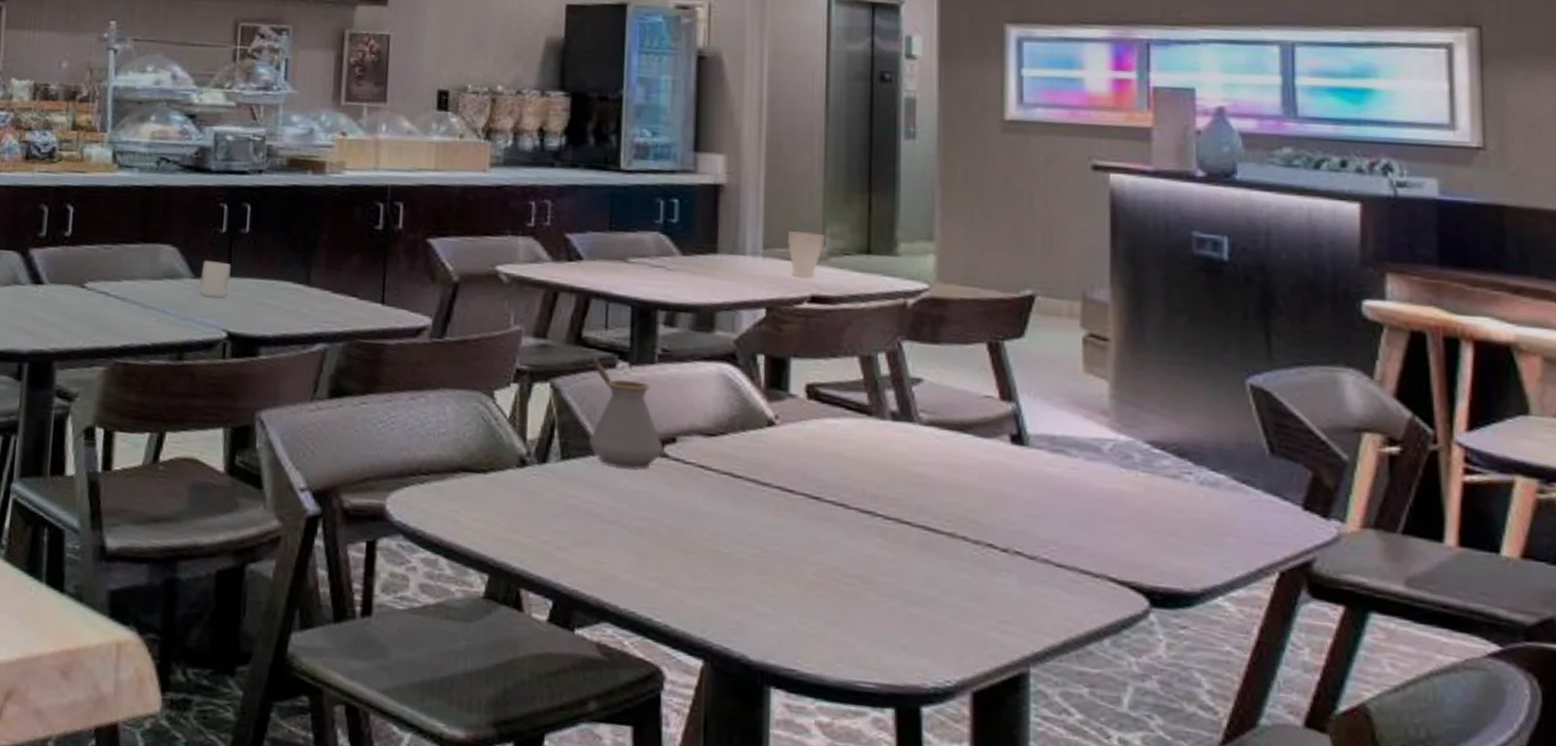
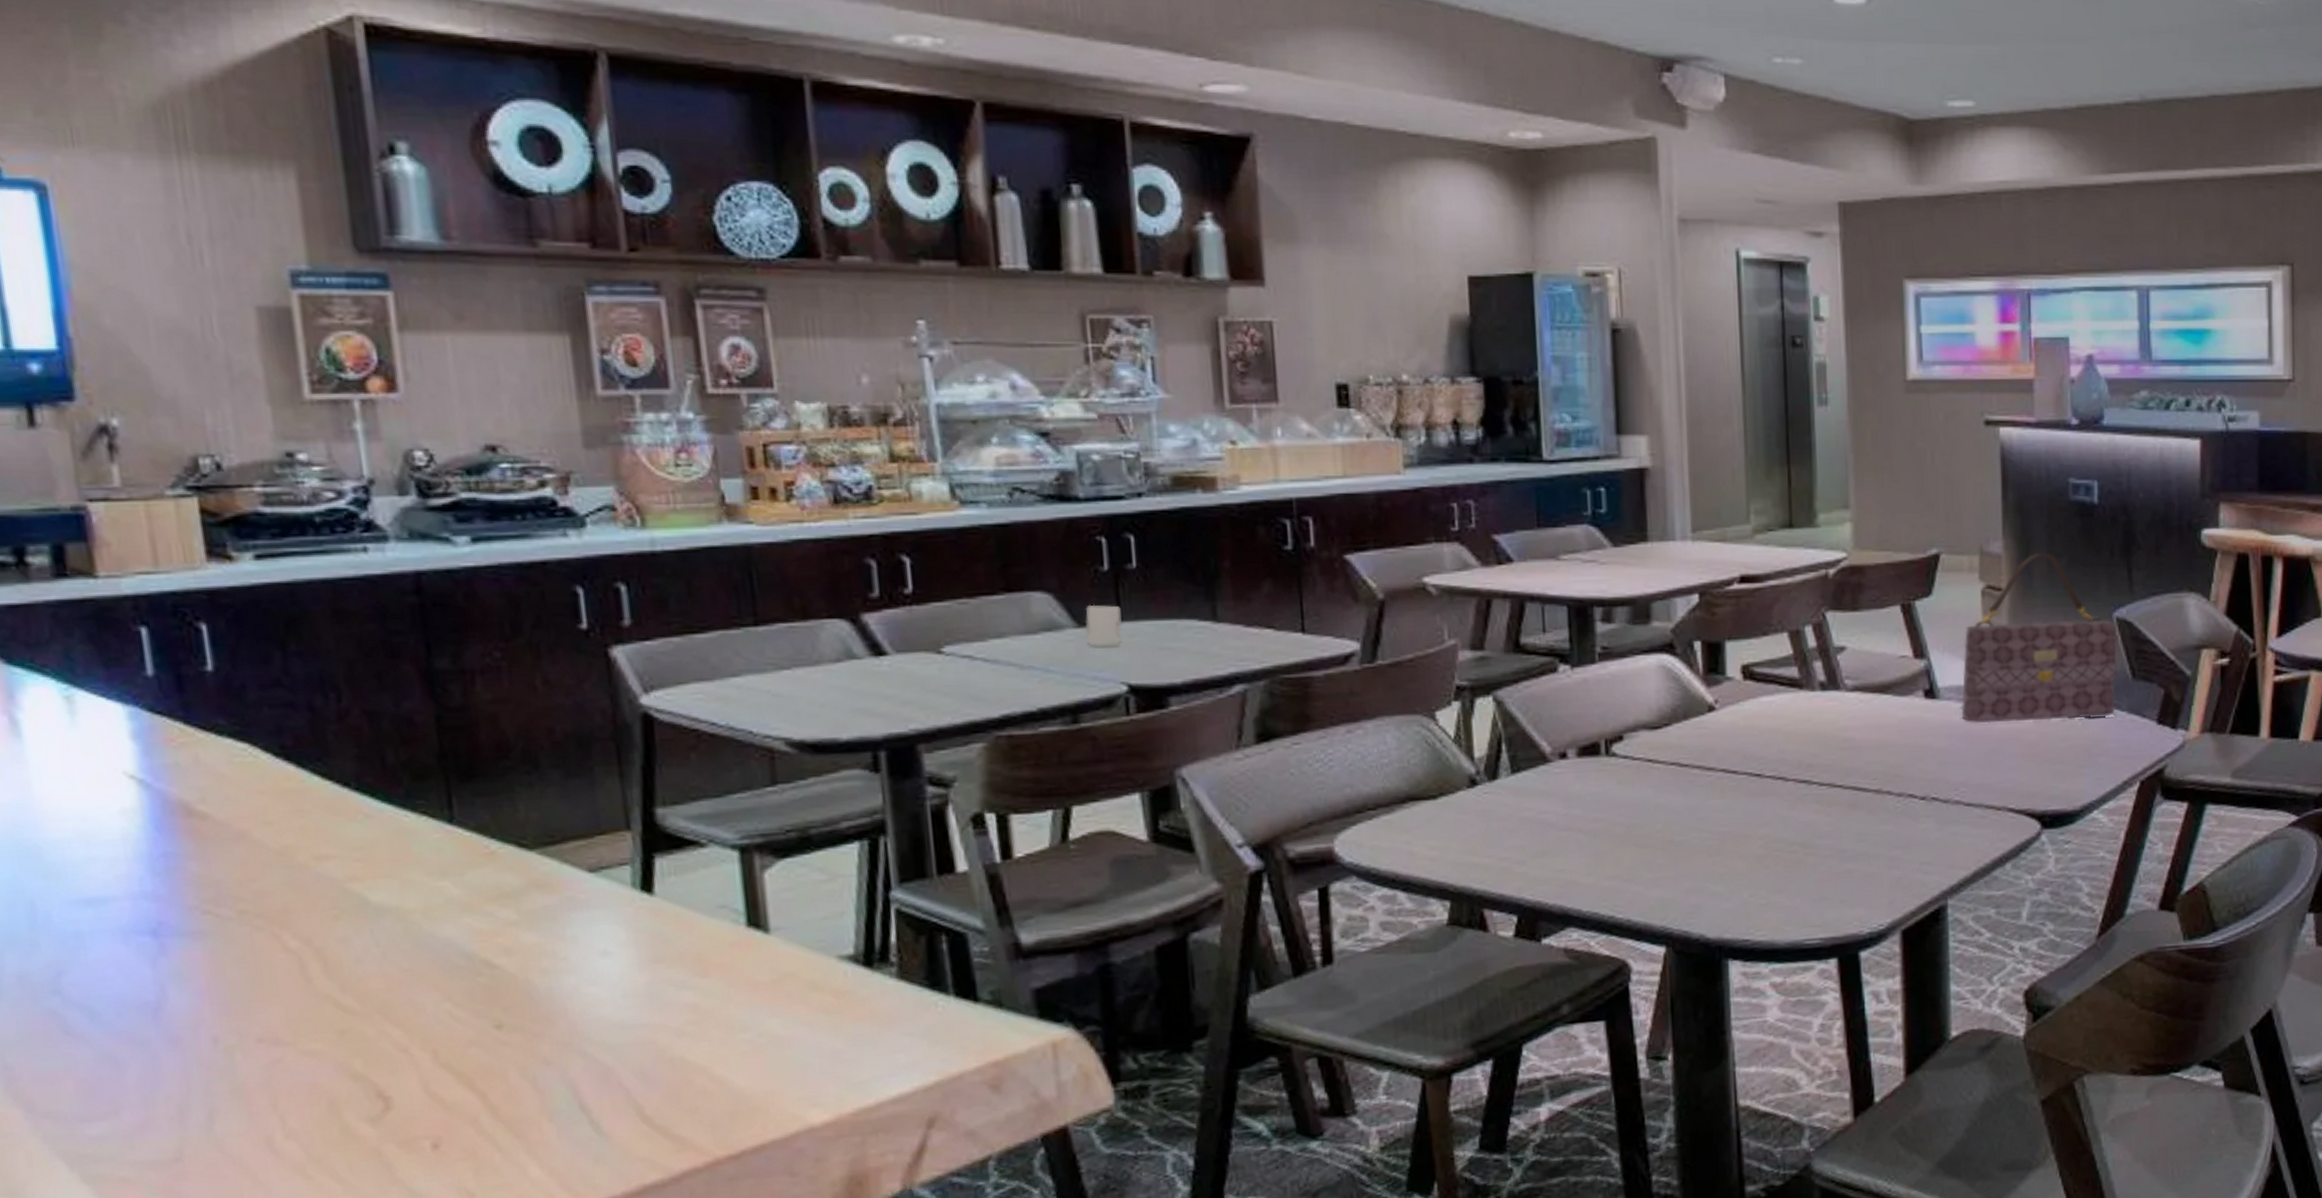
coffee pot: present [585,355,663,469] -> none [1526,661,1611,773]
cup: present [787,231,825,279] -> none [1713,510,1750,559]
handbag: none [1055,305,1251,493] -> present [1962,552,2117,724]

